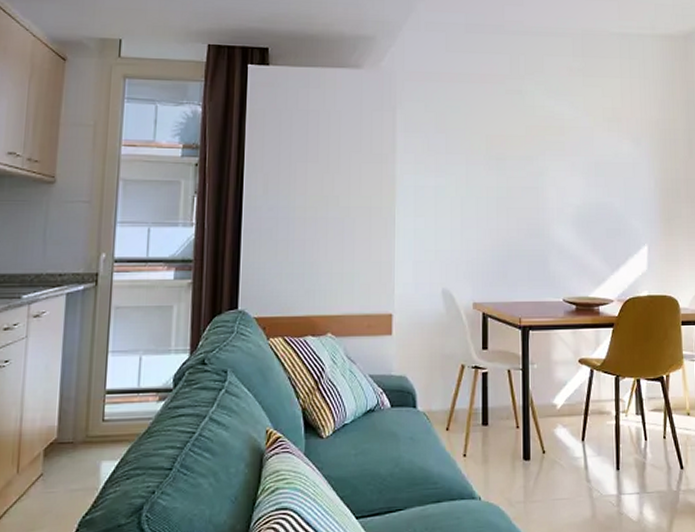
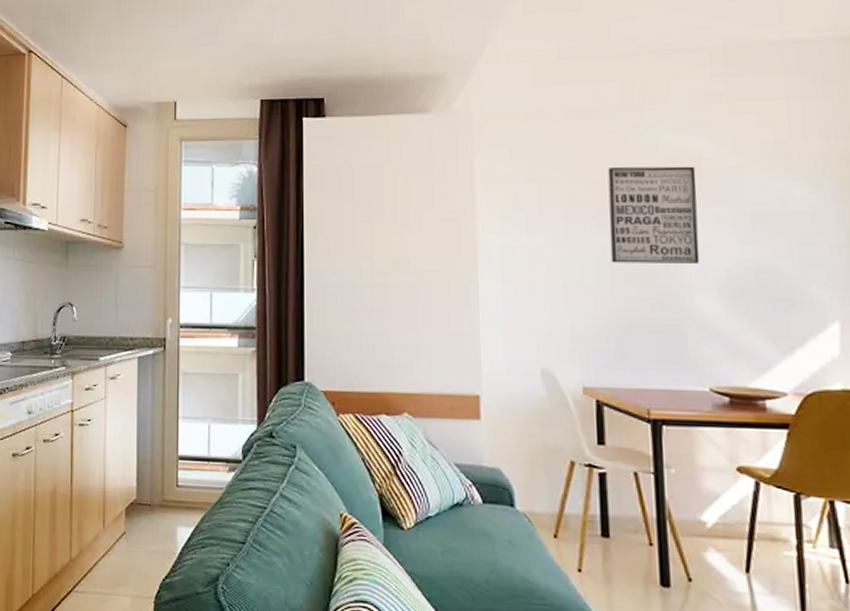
wall art: none [497,123,560,201] -> present [607,166,700,263]

